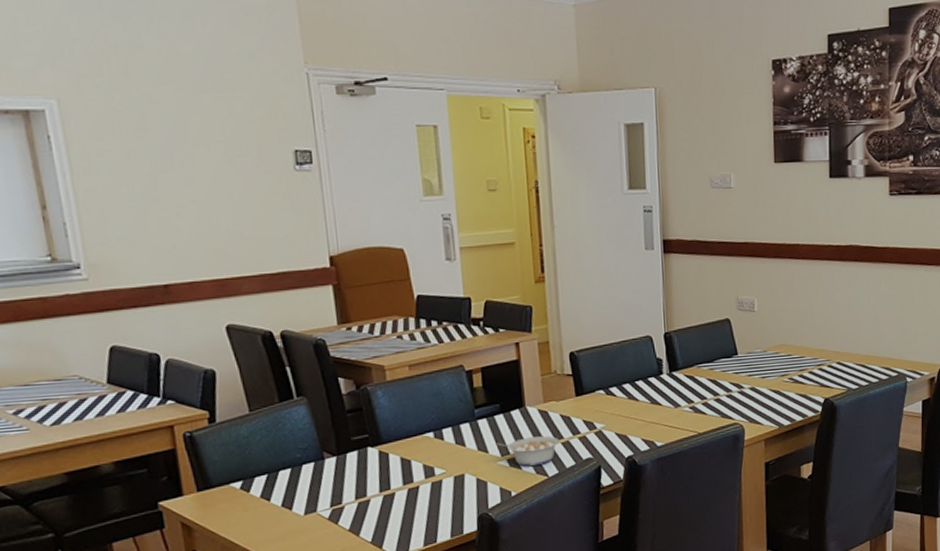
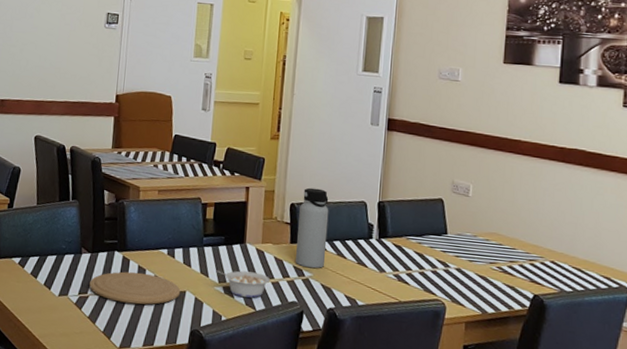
plate: none [342,464,459,505] -> present [89,271,181,305]
water bottle: none [580,330,617,419] -> present [296,187,329,269]

